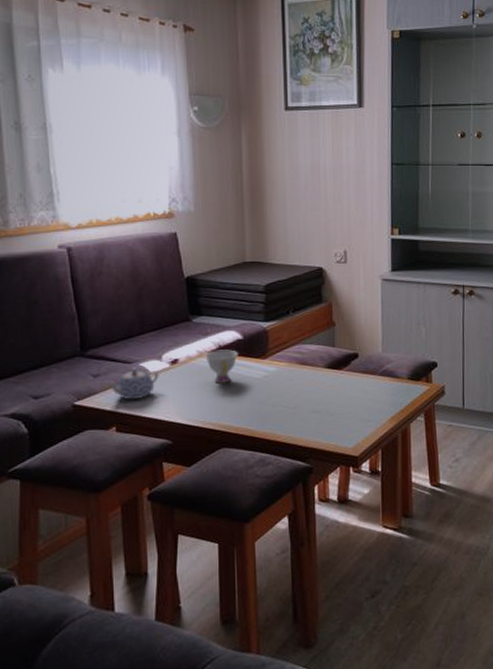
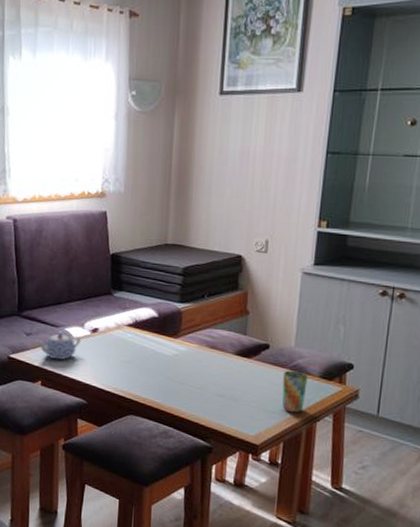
teacup: present [205,349,238,384] -> none [122,324,152,356]
cup: none [374,376,398,419] -> present [281,370,308,413]

